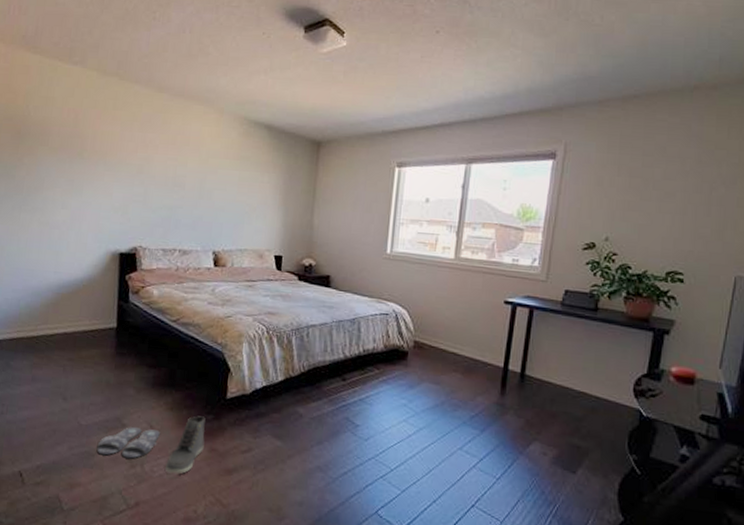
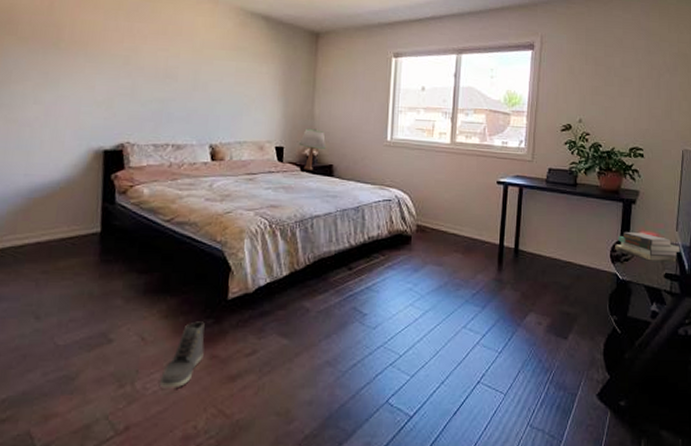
slippers: present [96,426,160,459] -> none [77,340,153,378]
table lamp: none [298,238,325,280] -> present [299,128,327,170]
books: none [640,365,723,403] -> present [615,232,680,262]

